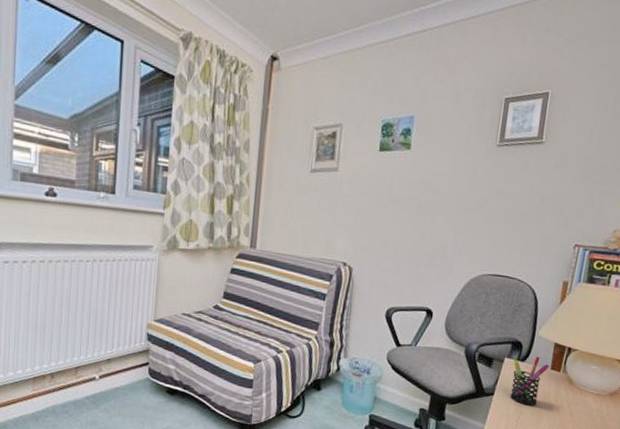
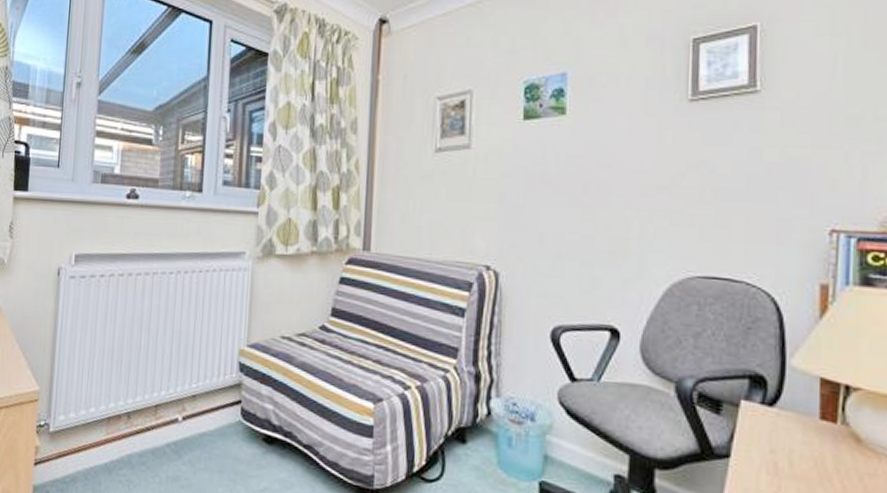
pen holder: present [510,356,550,406] -> none [755,398,817,477]

